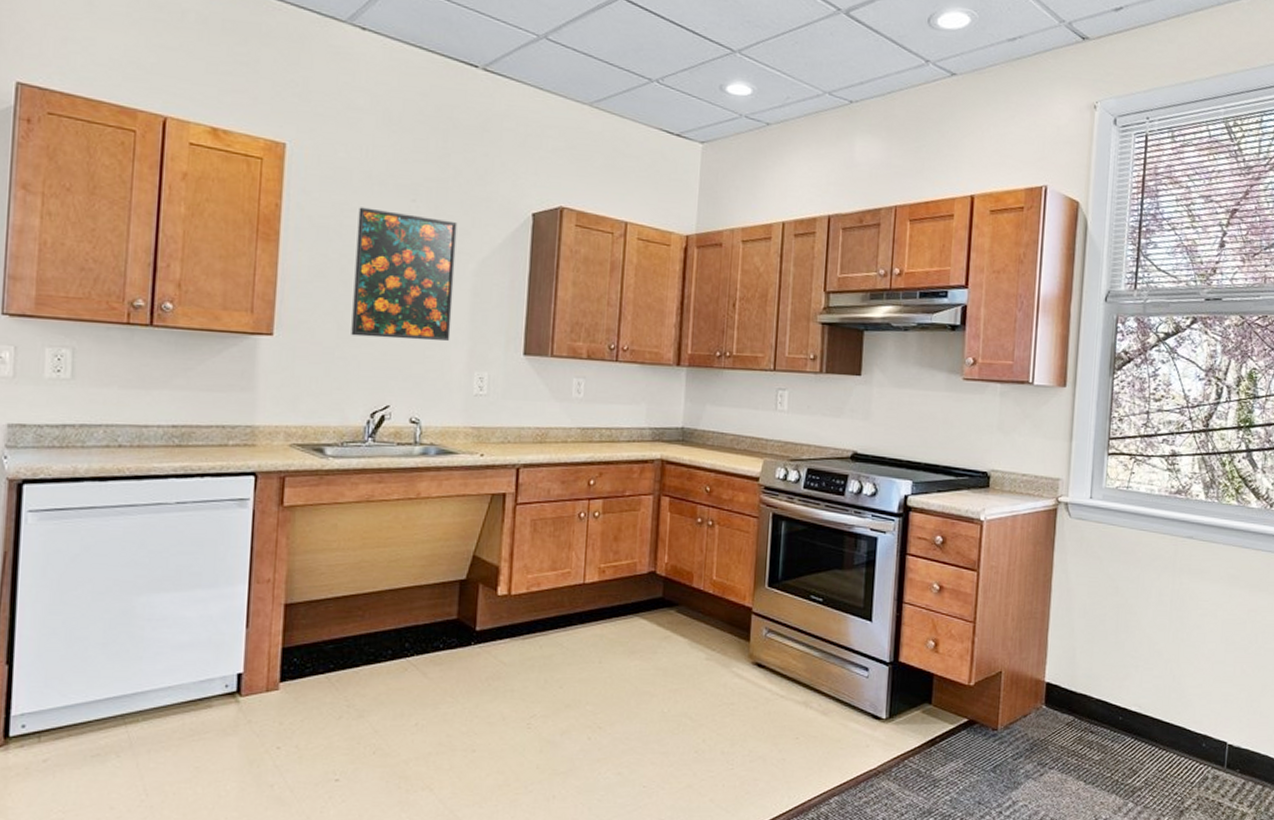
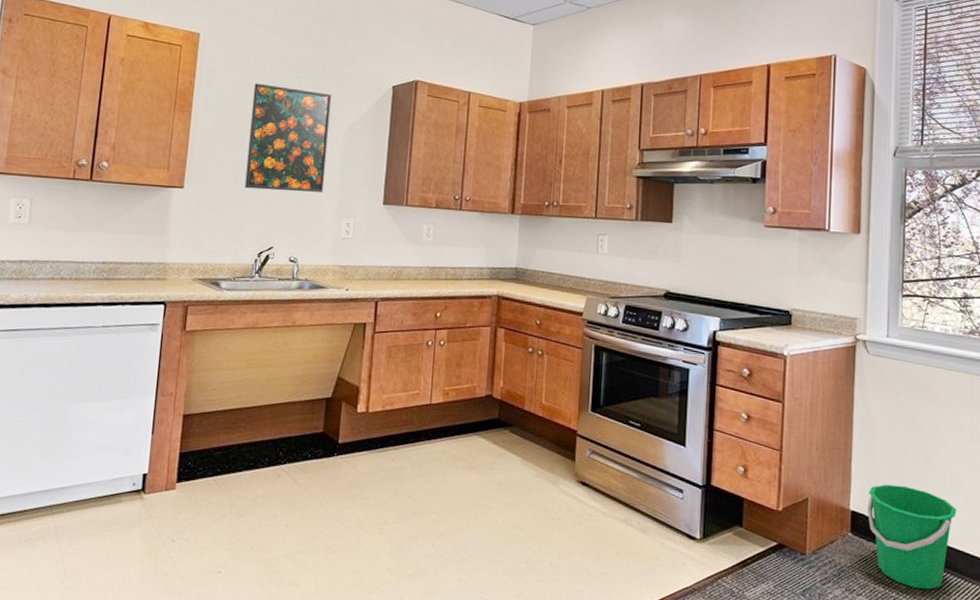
bucket: none [1063,654,1154,760] -> present [867,484,957,590]

